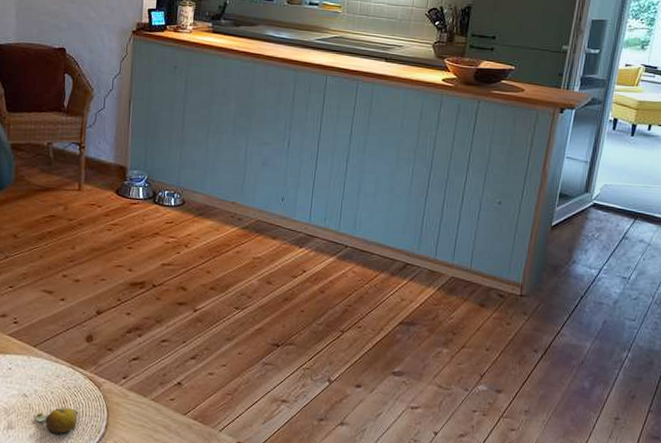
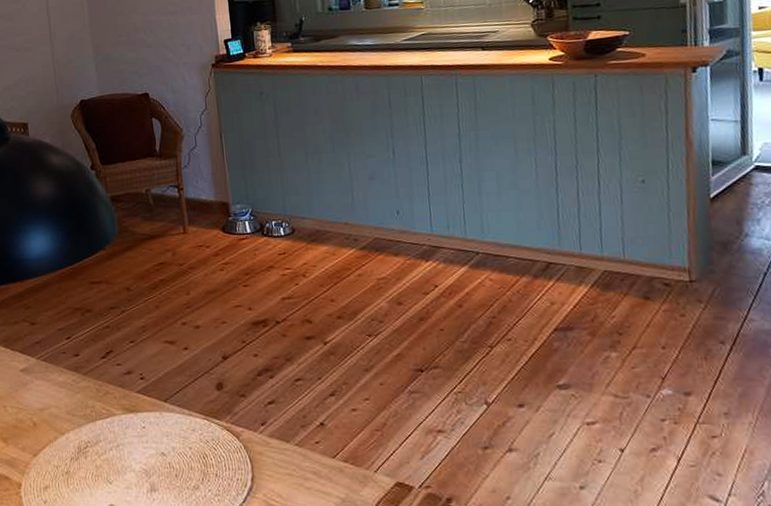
fruit: present [34,407,79,435] -> none [176,463,221,493]

